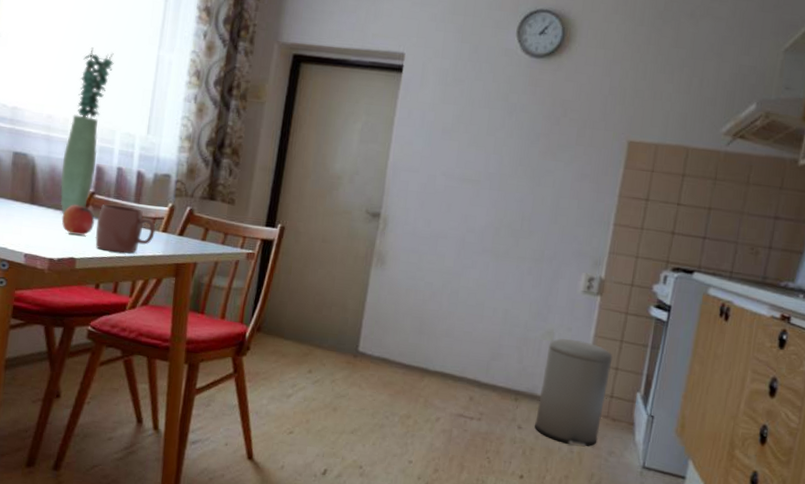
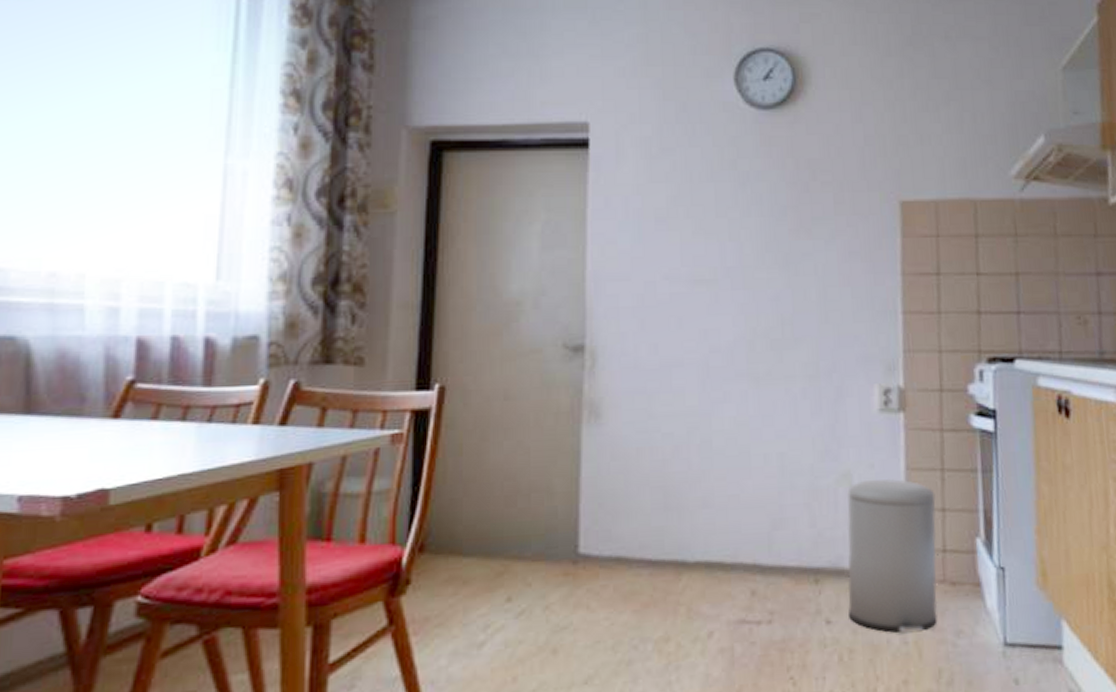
vase: present [60,47,114,213] -> none [76,165,155,421]
fruit: present [61,204,95,236] -> none [80,404,138,452]
mug: present [95,204,156,253] -> none [140,393,241,469]

